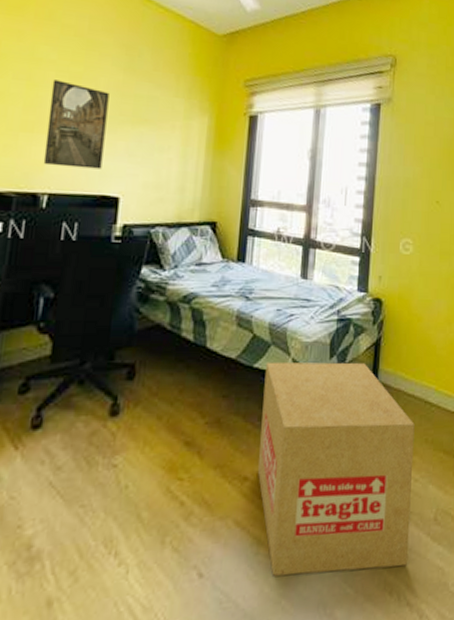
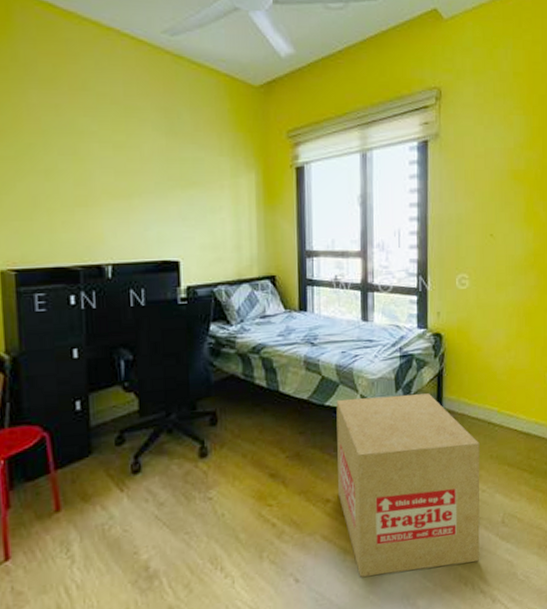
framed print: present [43,79,110,169] -> none [97,151,158,237]

